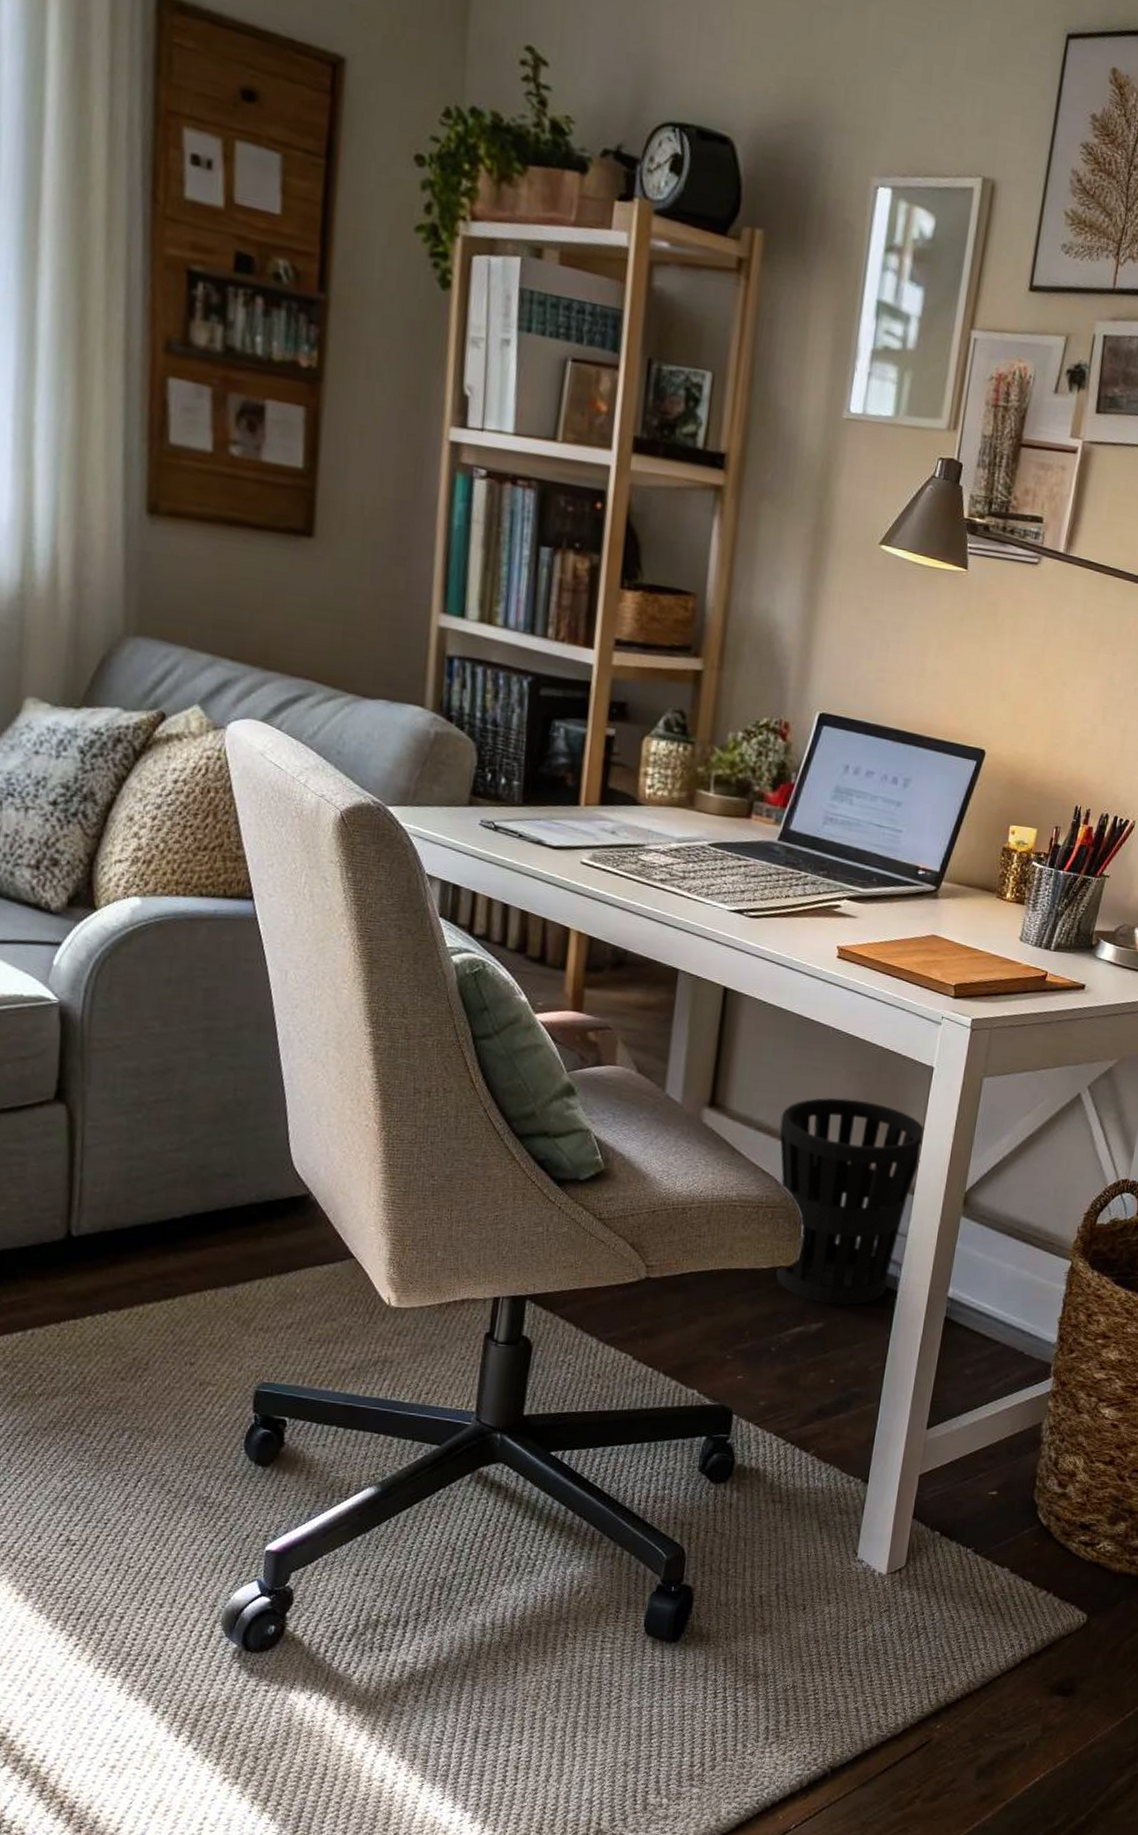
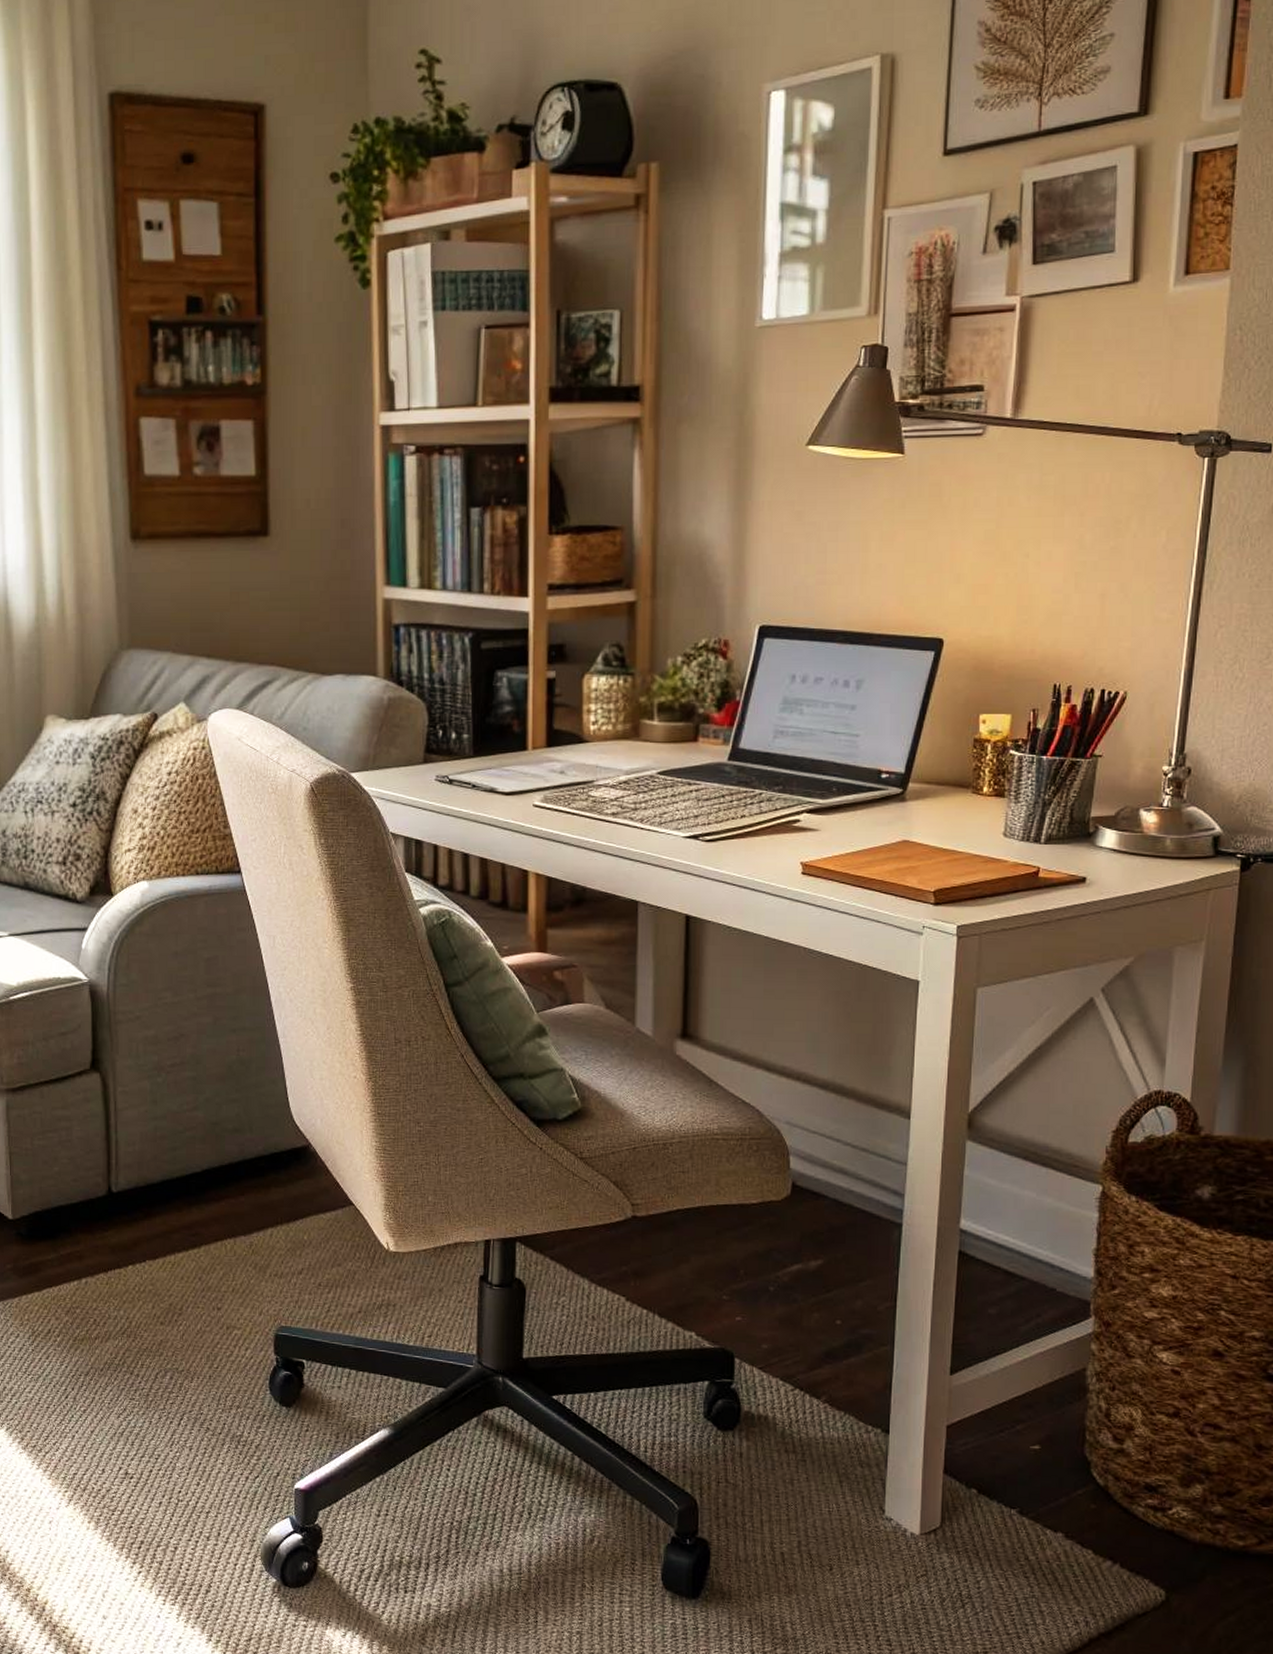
wastebasket: present [776,1098,925,1306] -> none [757,1020,916,1241]

